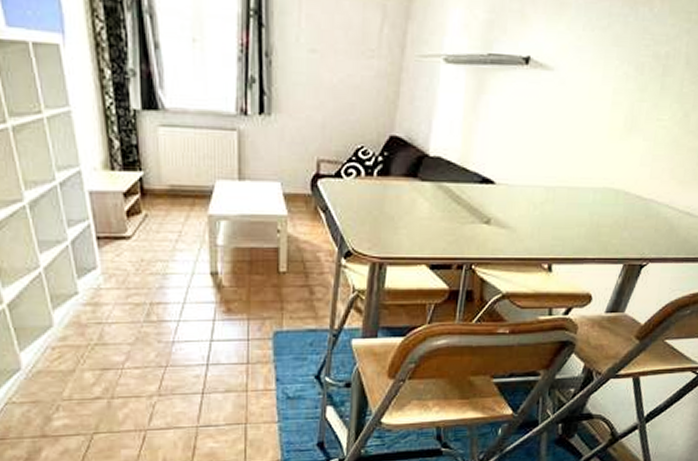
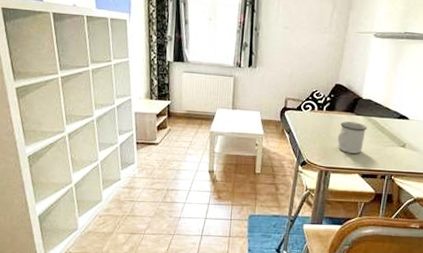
mug: none [395,191,437,236] -> present [337,121,367,154]

